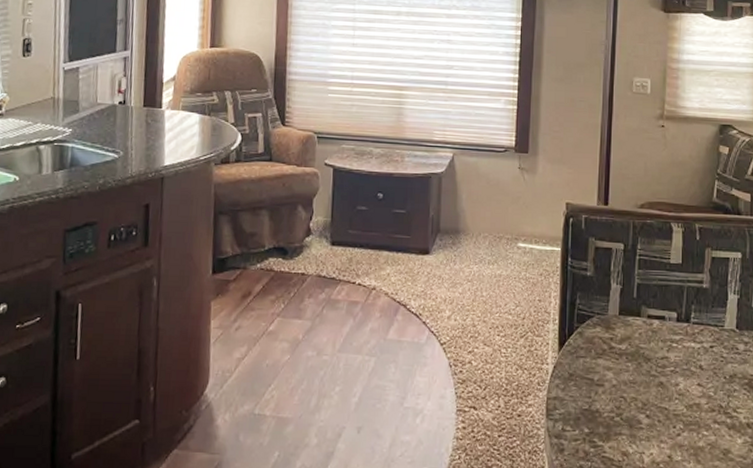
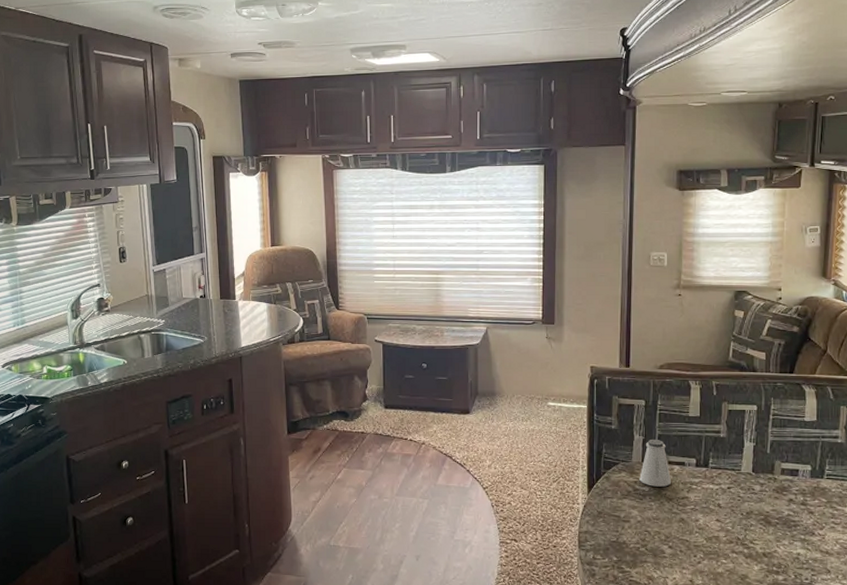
saltshaker: none [616,288,650,345] -> present [639,439,671,487]

